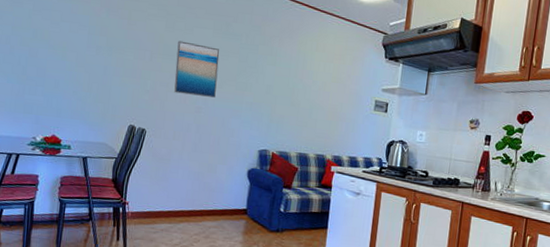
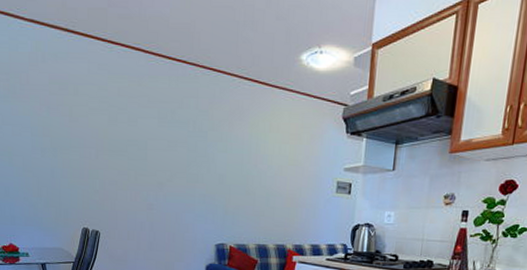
wall art: present [174,40,220,98] -> none [123,134,167,192]

